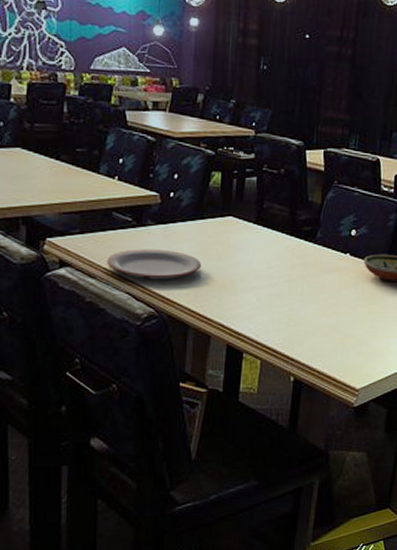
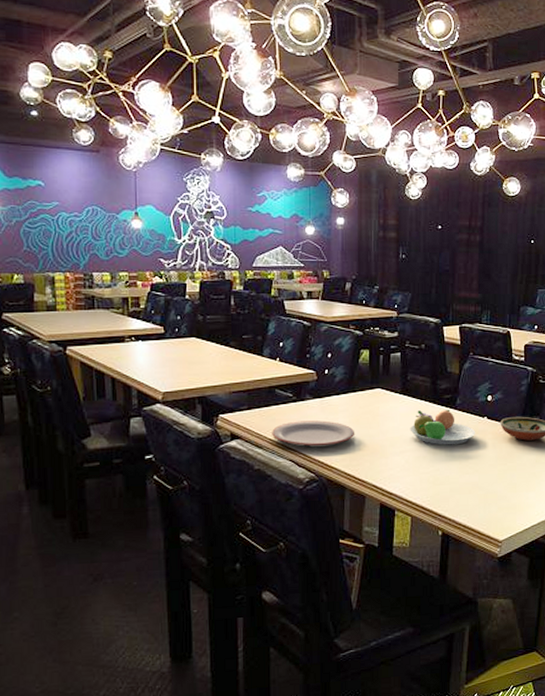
fruit bowl: none [263,243,337,283] -> present [410,409,476,445]

